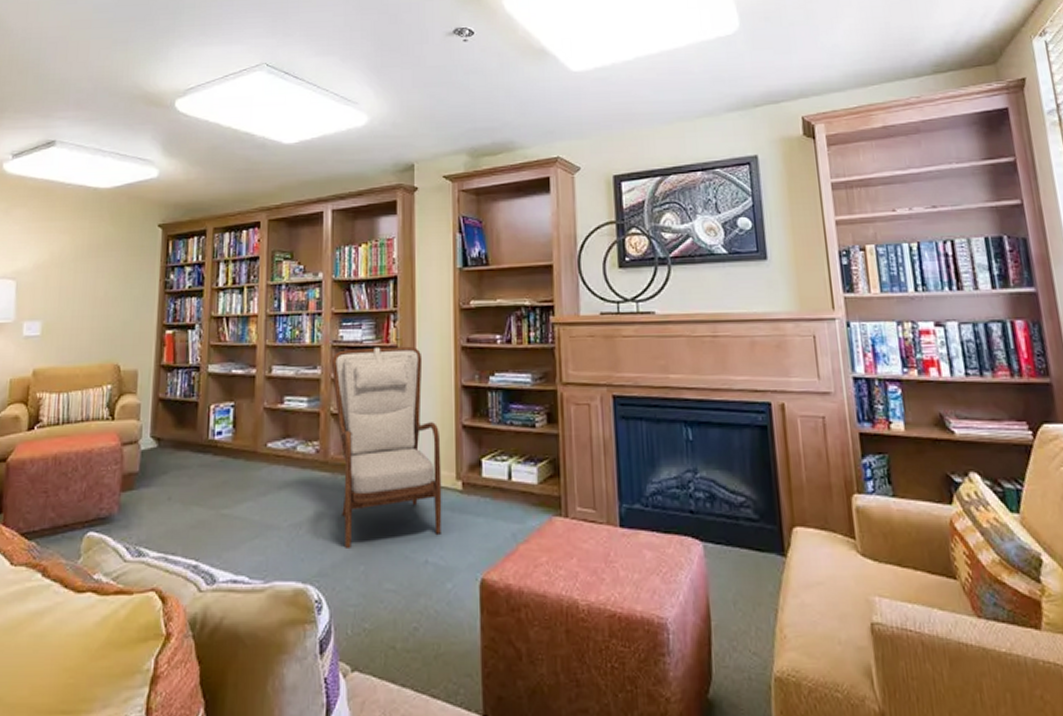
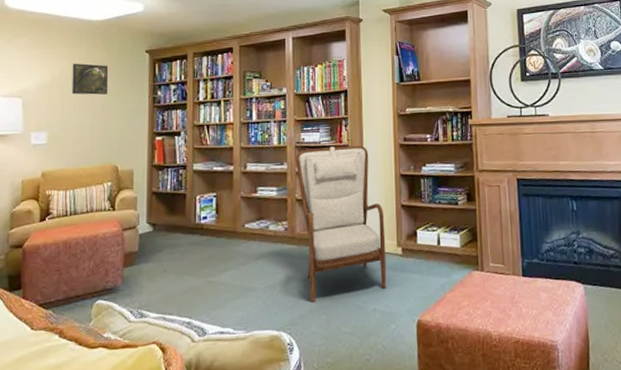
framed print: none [72,238,115,278] -> present [72,63,109,95]

